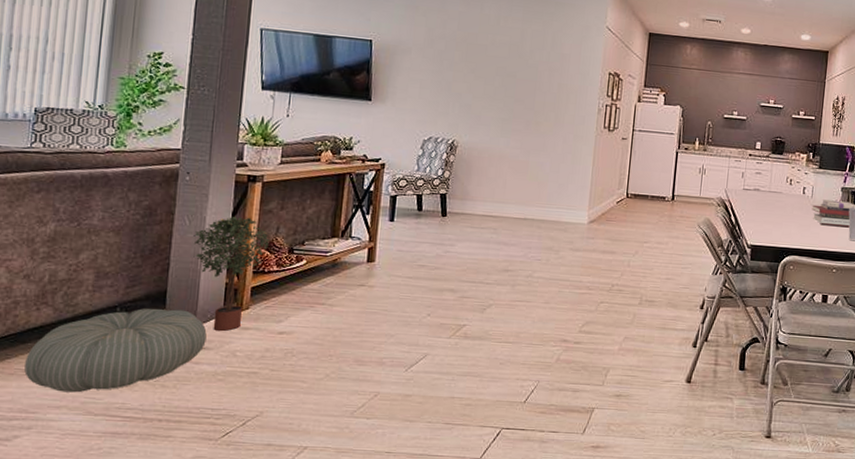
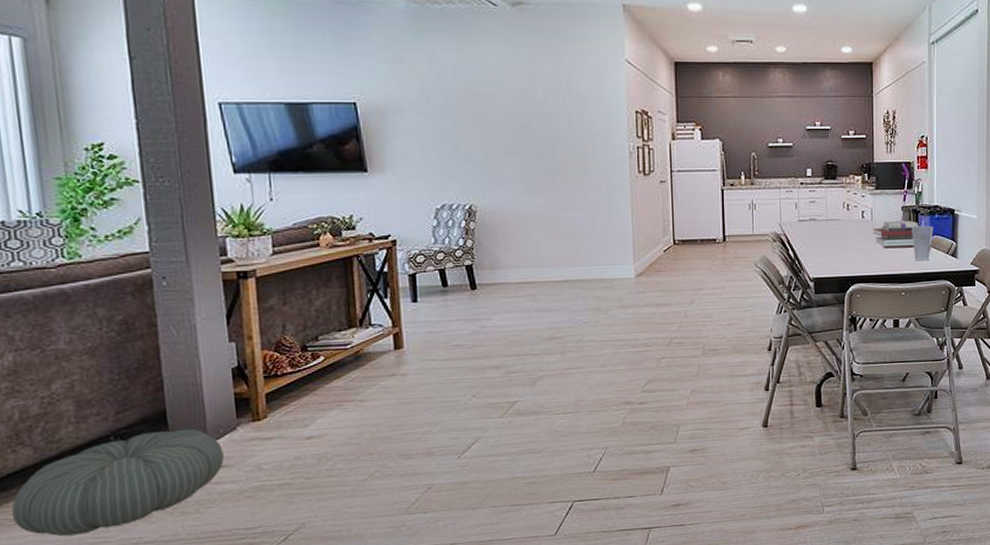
potted tree: present [194,217,269,331] -> none [187,318,277,445]

